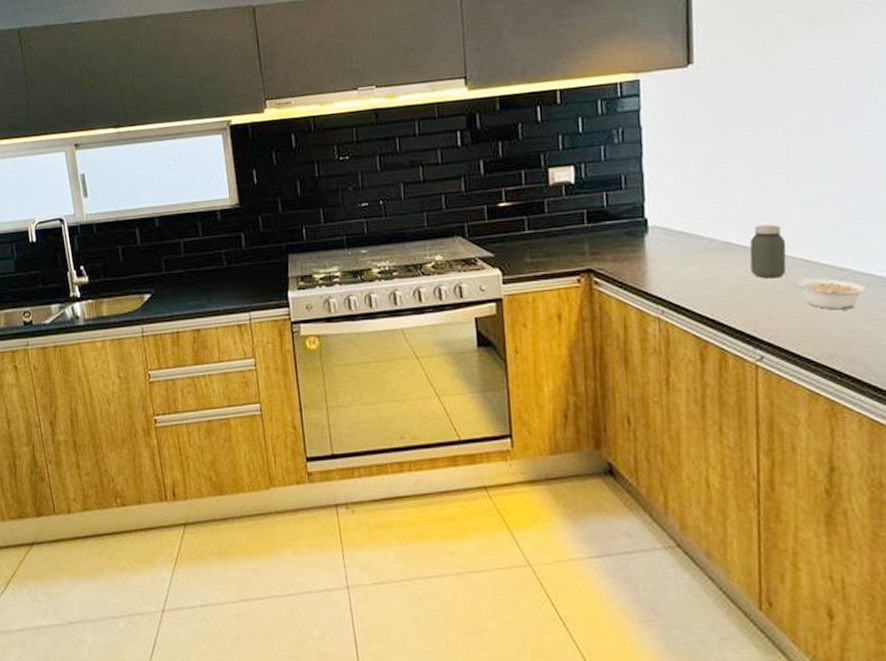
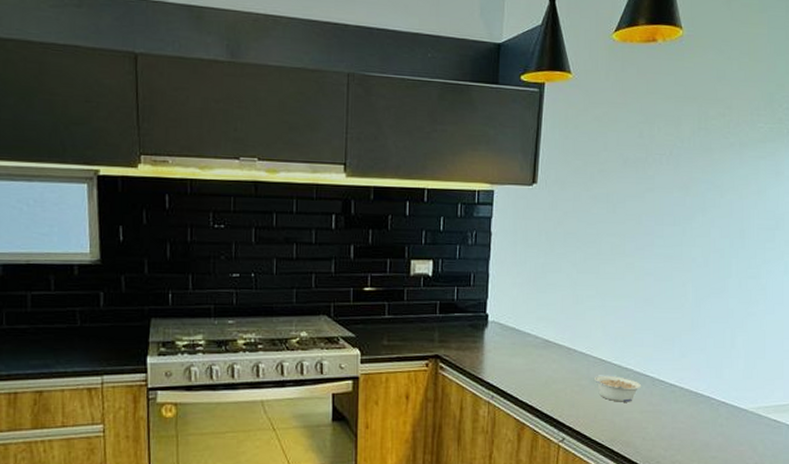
jar: present [749,224,787,279] -> none [563,328,590,373]

